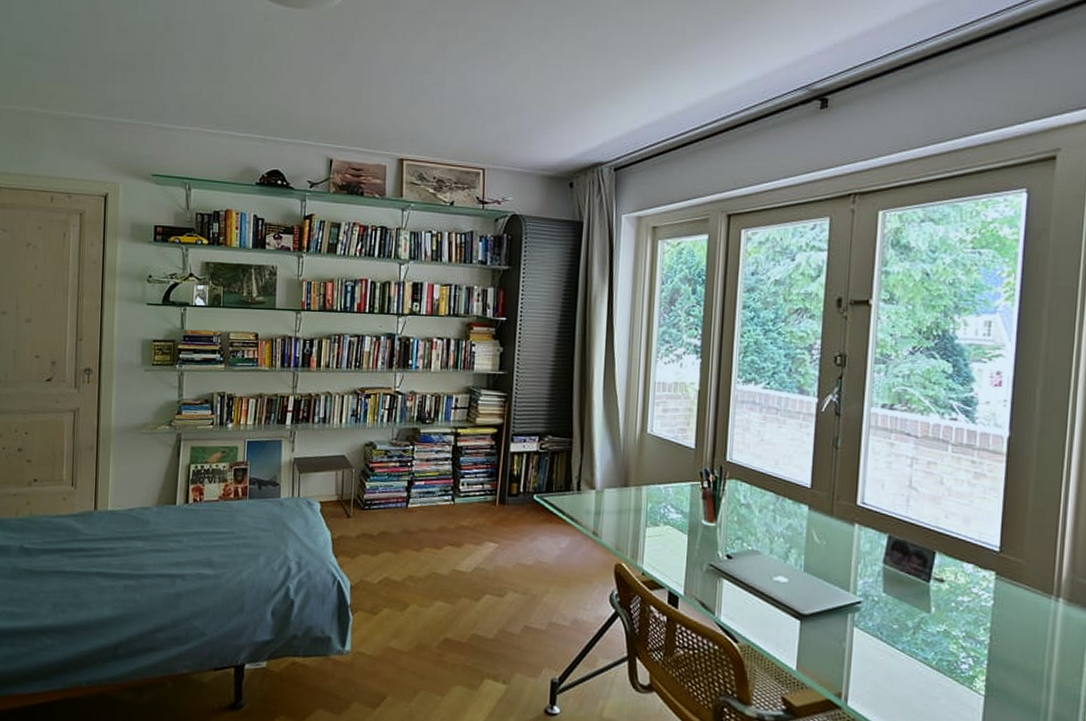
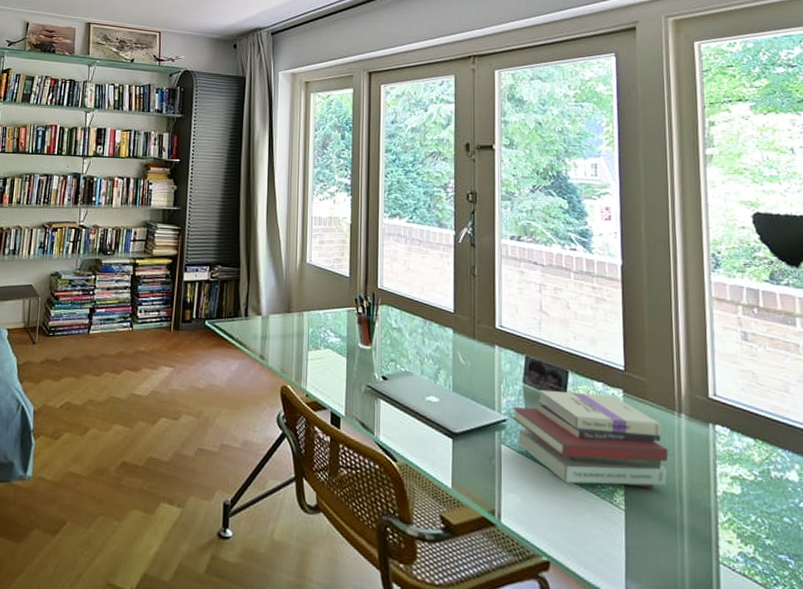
books: none [867,570,1040,675] -> present [511,389,669,489]

